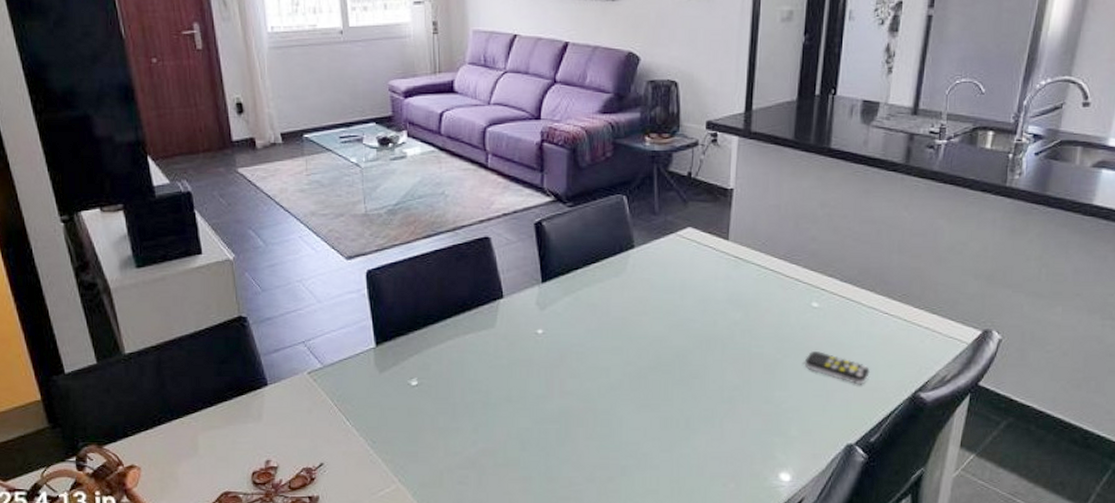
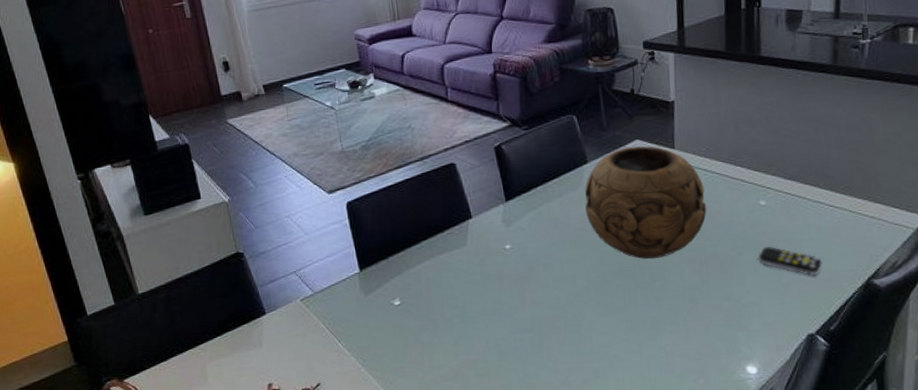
decorative bowl: none [627,235,756,356] -> present [585,146,707,259]

